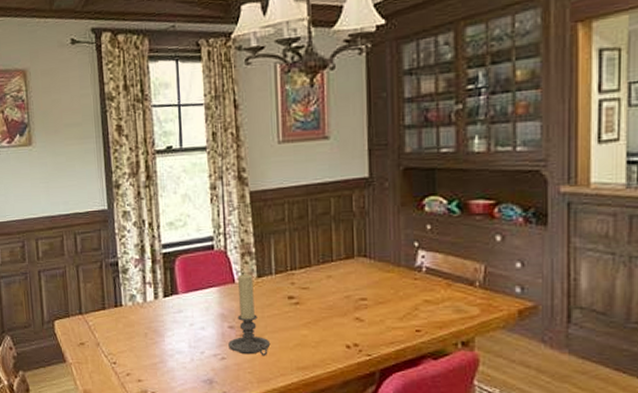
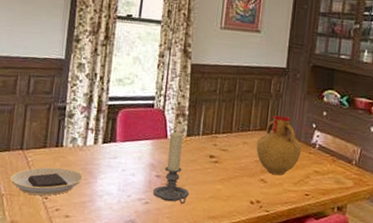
plate: none [74,329,149,361] -> present [9,167,83,196]
vase: none [343,237,404,311] -> present [256,115,302,176]

